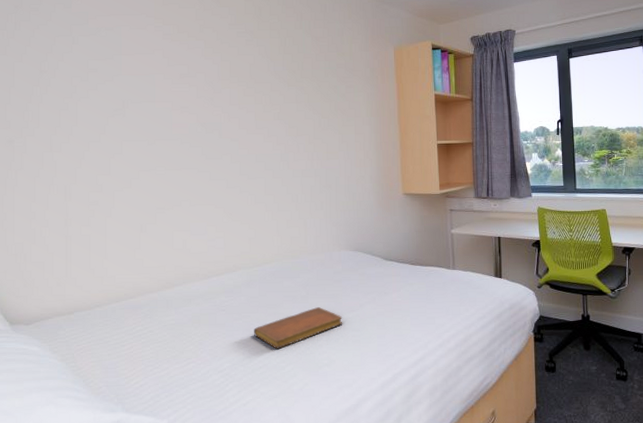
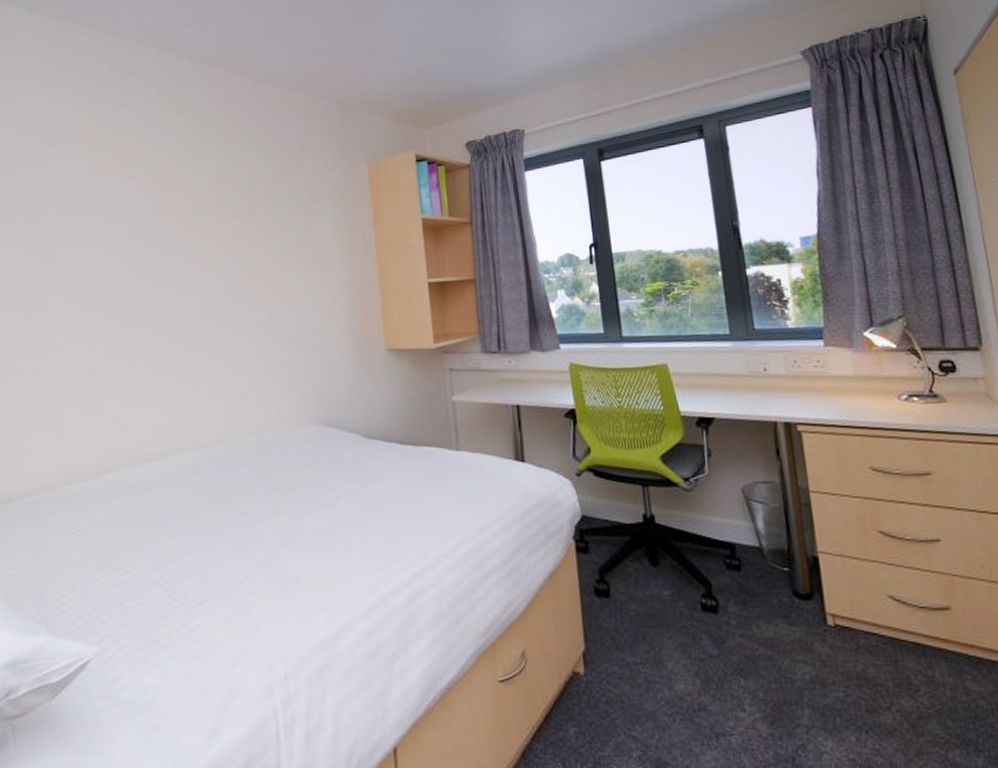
notebook: present [254,307,343,349] -> none [202,501,314,556]

